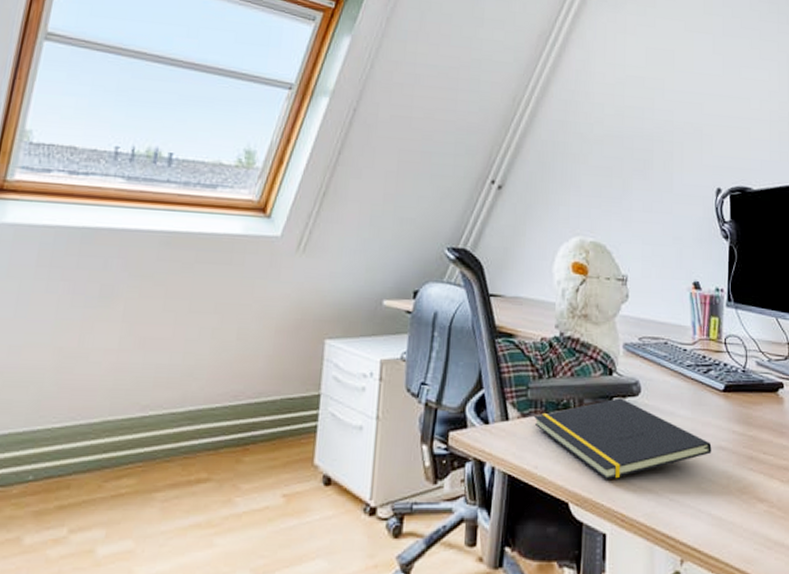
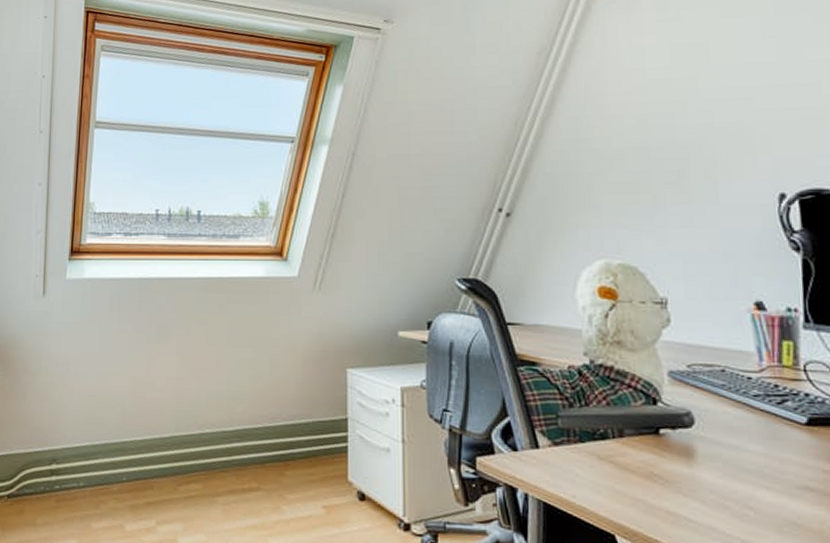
notepad: present [534,398,712,481] -> none [568,429,795,515]

